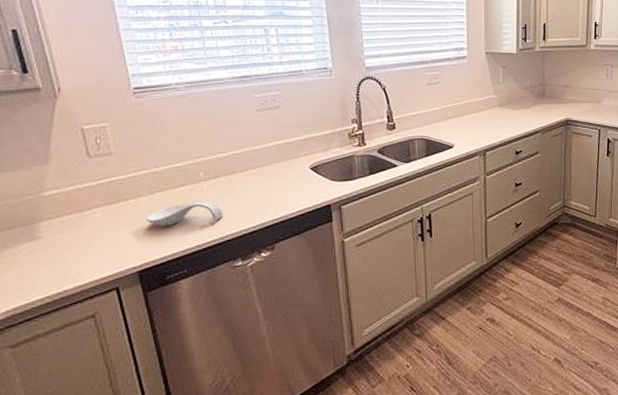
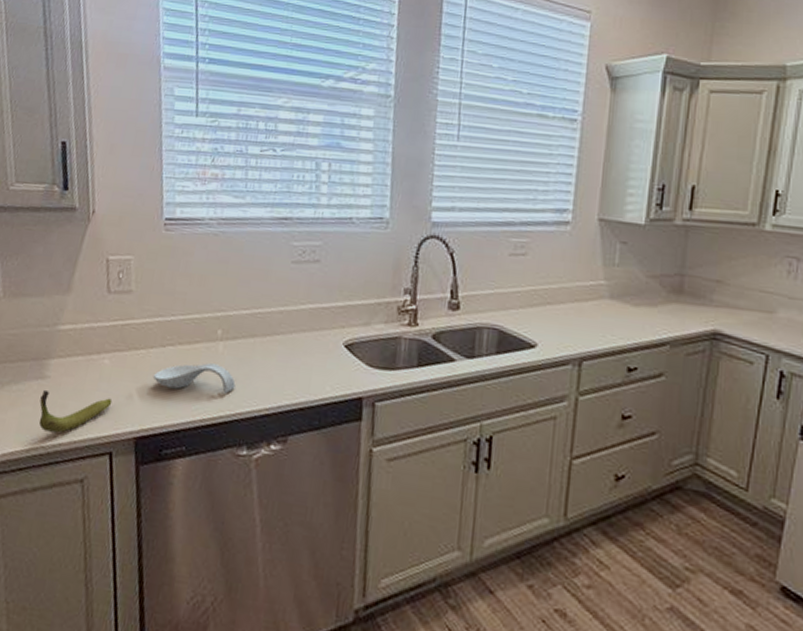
banana: none [36,244,111,283] -> present [38,389,113,433]

